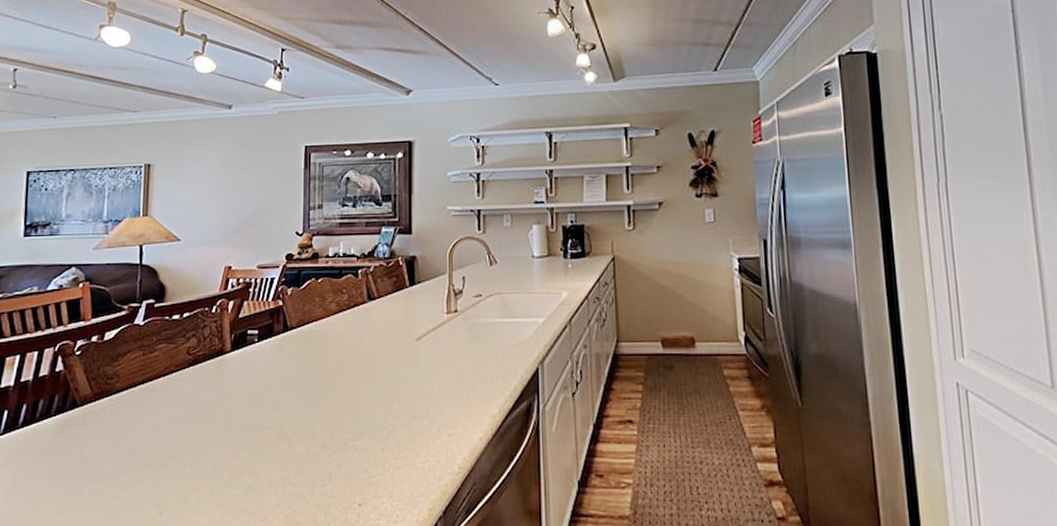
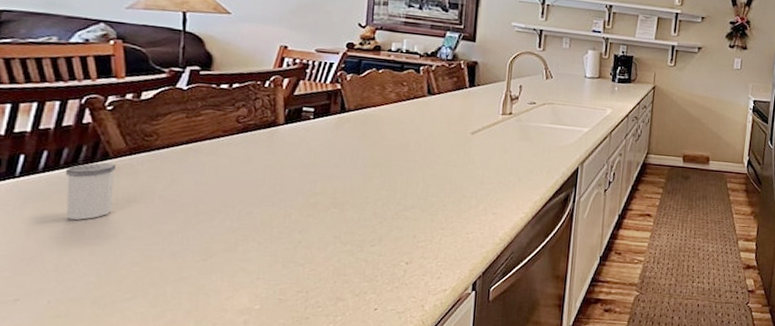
salt shaker: none [40,412,82,476] -> present [66,162,116,220]

